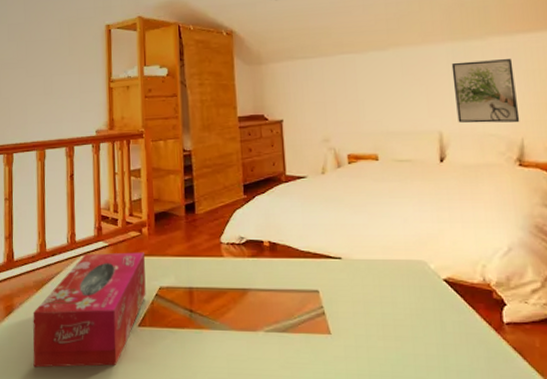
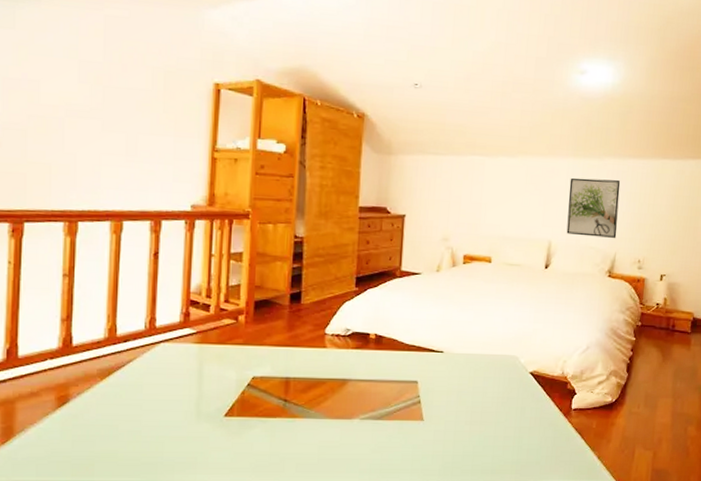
tissue box: present [33,252,146,368] -> none [92,340,240,461]

